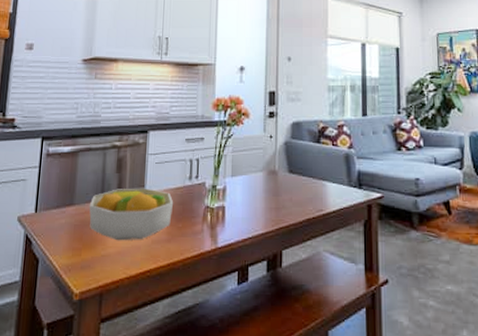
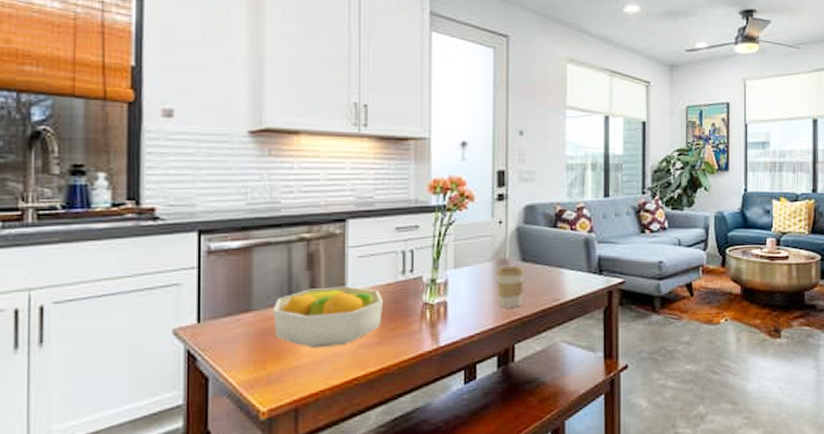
coffee cup: none [266,177,292,215] -> present [495,266,526,308]

